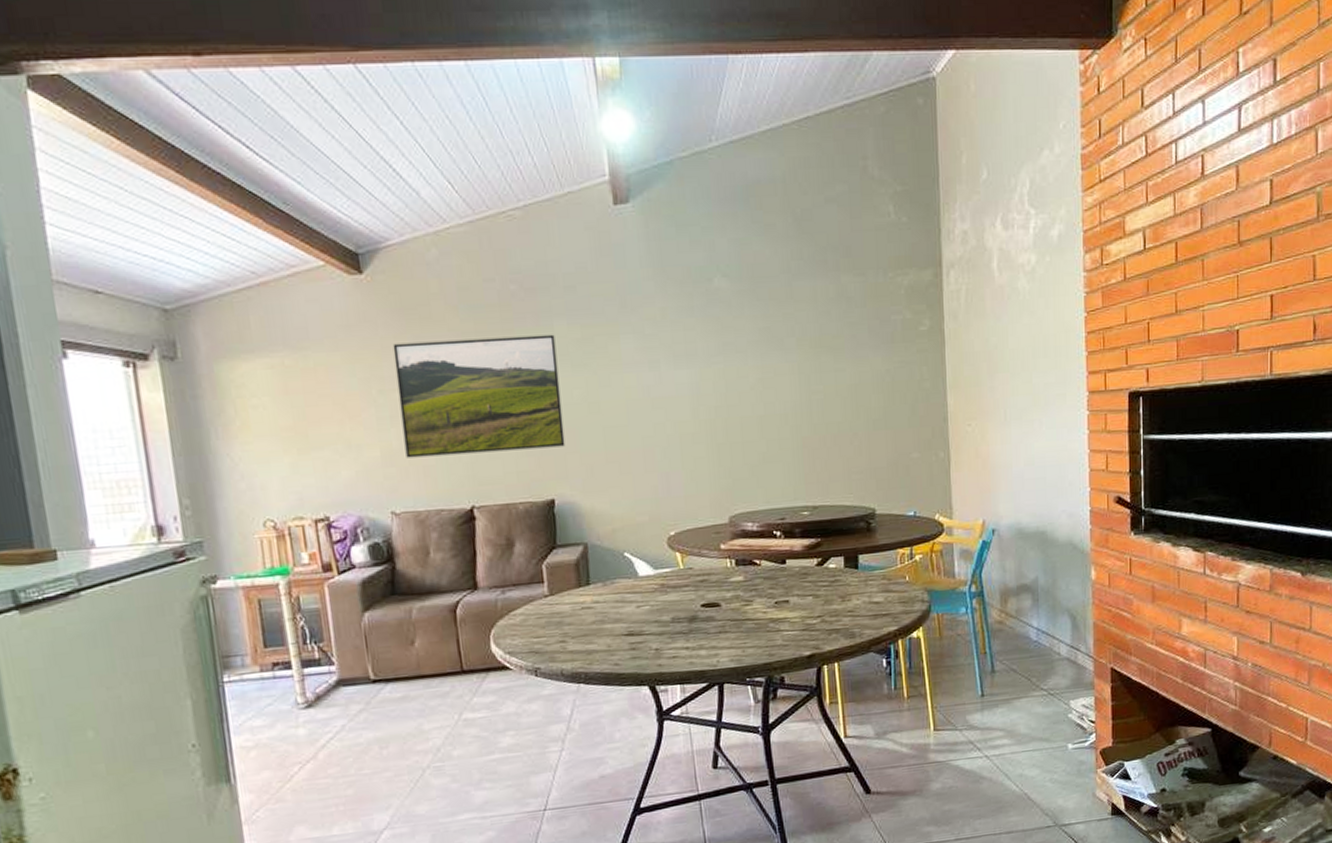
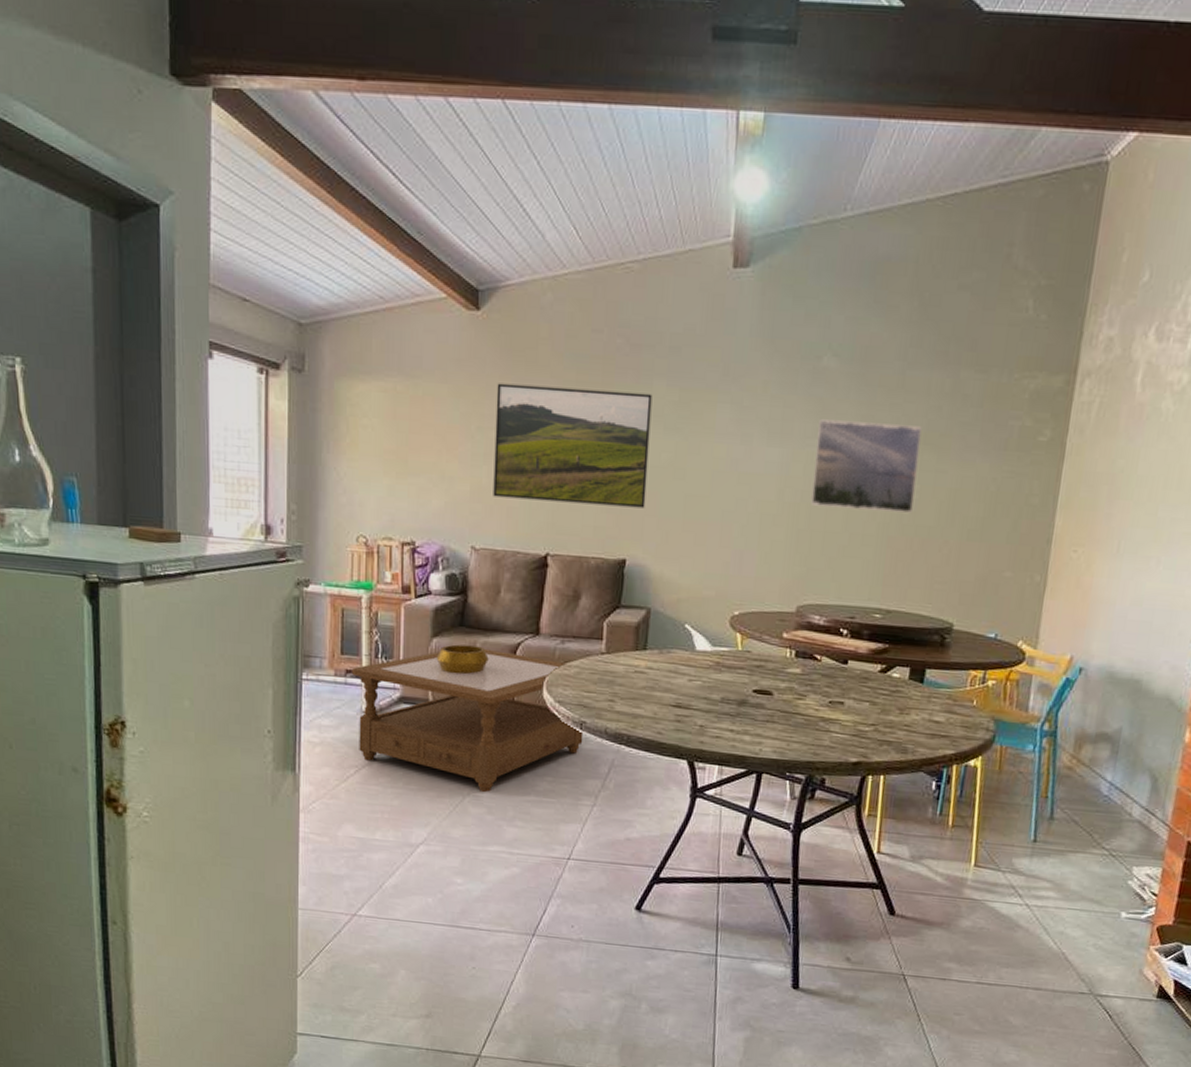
coffee table: none [278,612,541,762] -> present [351,648,584,793]
decorative bowl: none [371,612,428,646] -> present [436,644,489,675]
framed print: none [720,331,820,419] -> present [810,419,922,513]

